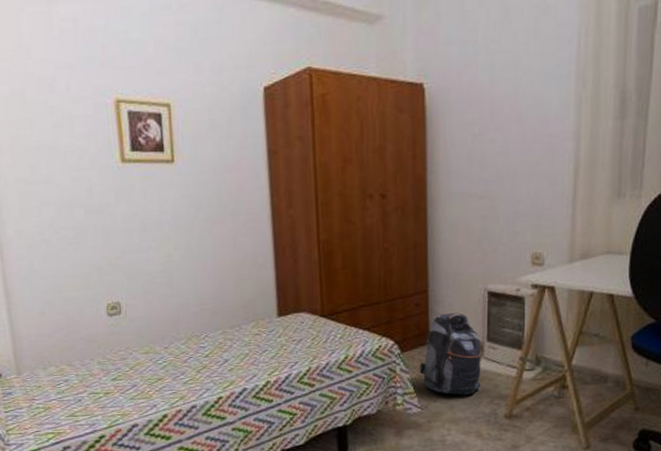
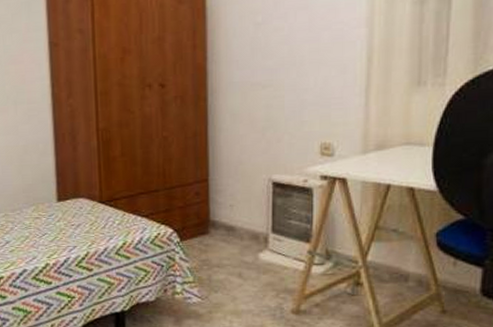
backpack: present [418,313,481,396] -> none [198,202,265,288]

